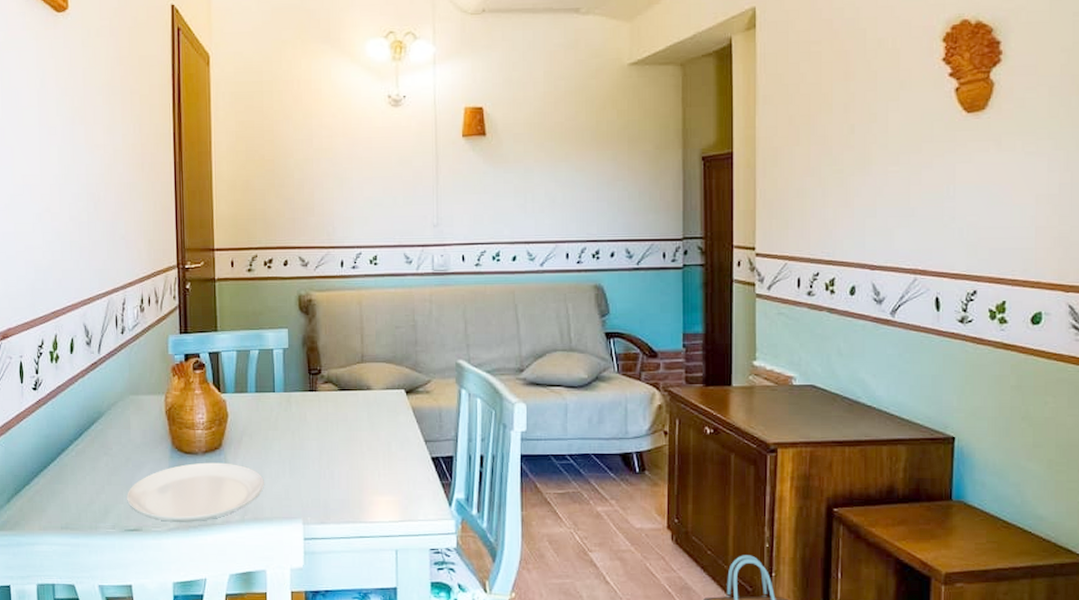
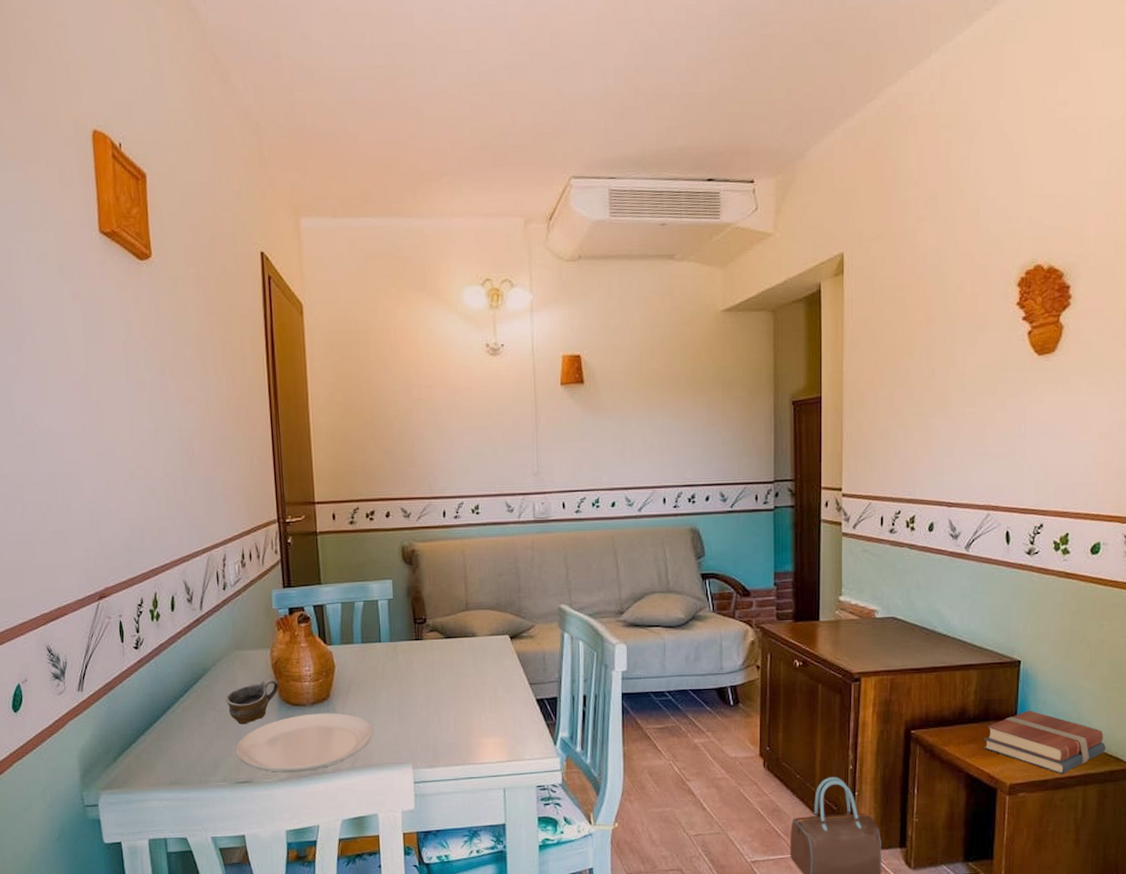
cup: none [118,423,172,471] -> present [225,676,279,725]
books: none [915,492,1054,565] -> present [984,710,1106,774]

